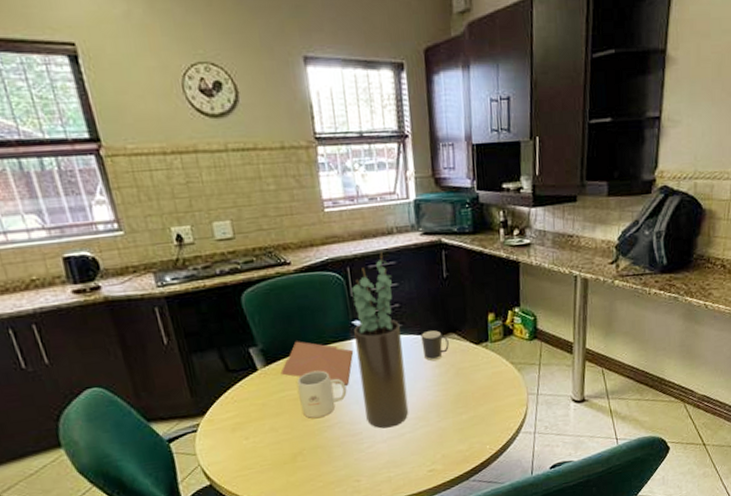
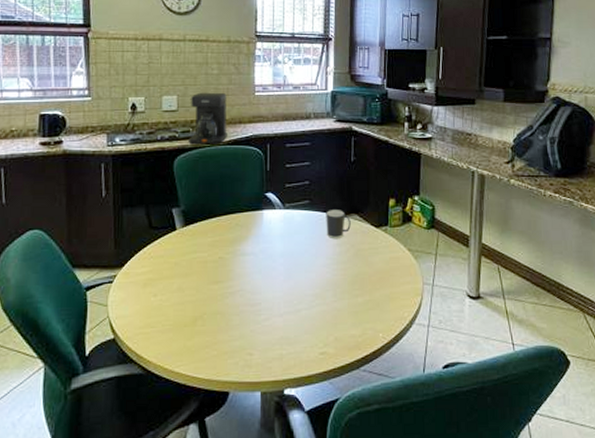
coffee maker: none [247,211,299,275] -> present [189,92,227,145]
papers: present [280,341,353,385] -> none [196,206,262,254]
mug: present [297,370,347,419] -> none [207,236,252,284]
vase: present [352,250,409,429] -> none [266,132,307,302]

